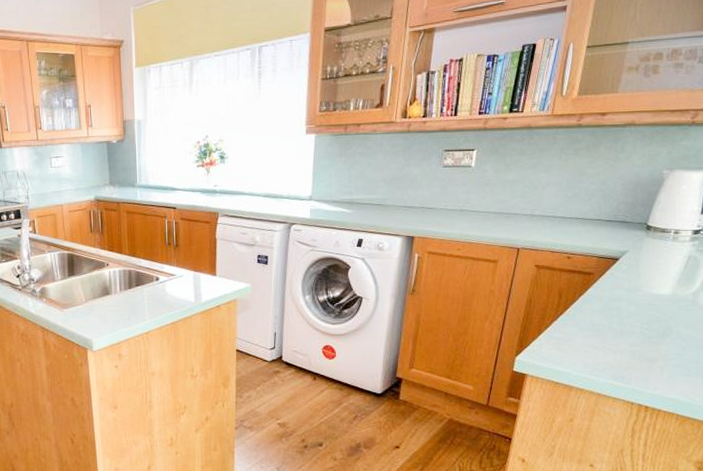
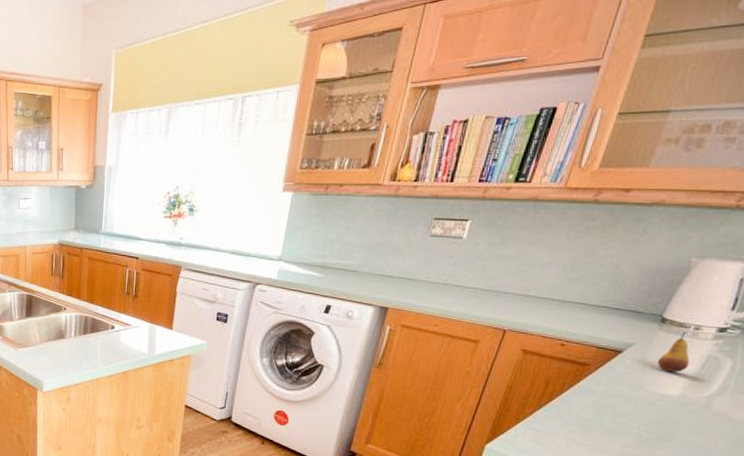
fruit: none [649,236,675,274] -> present [657,332,690,373]

